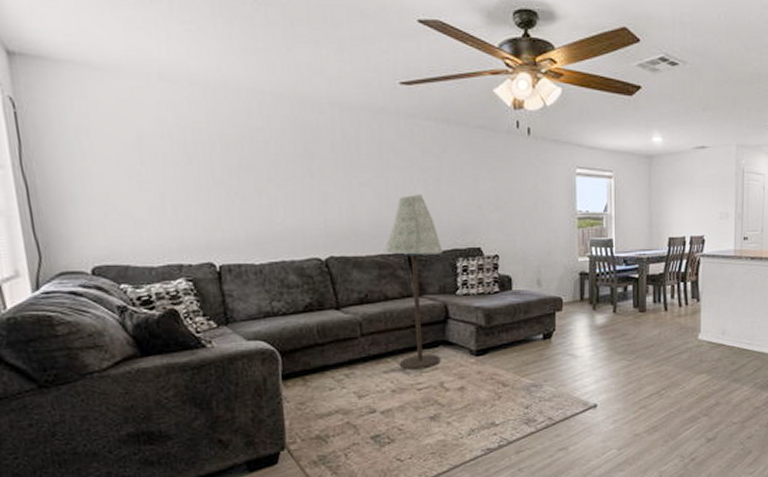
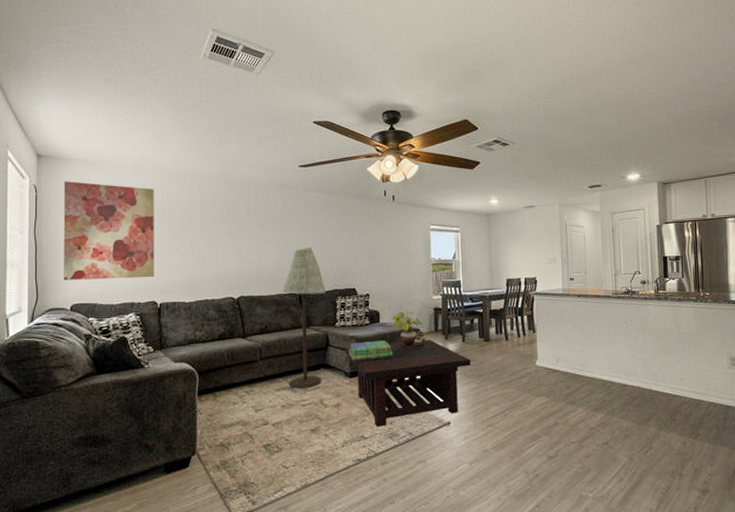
wall art: none [55,93,208,234] -> present [64,181,155,280]
coffee table: none [469,310,622,412] -> present [345,339,471,427]
stack of books: none [474,312,529,337] -> present [349,341,393,362]
potted plant: none [528,276,570,319] -> present [392,311,426,347]

